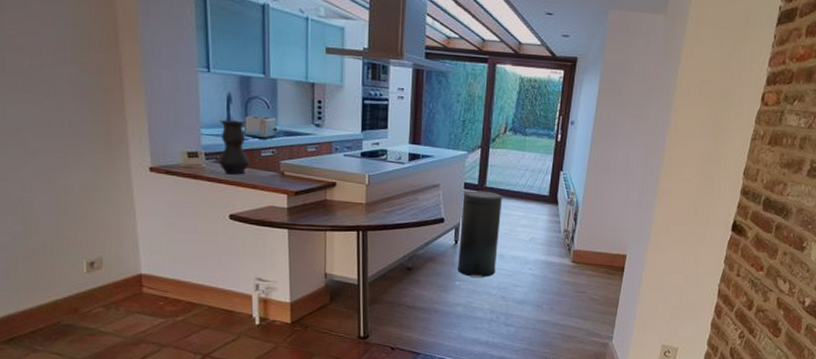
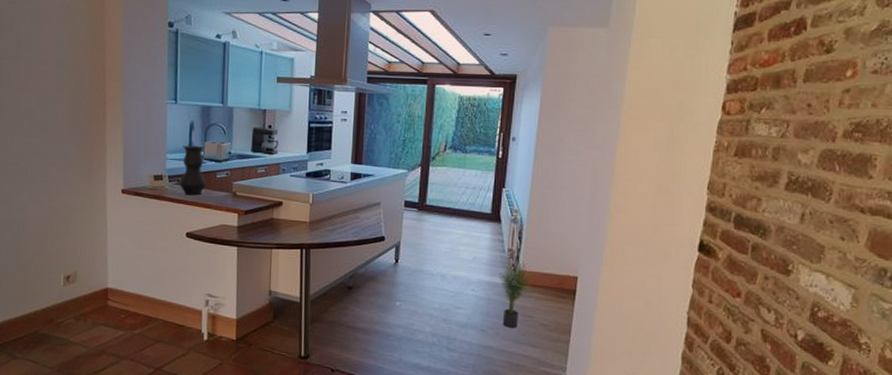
coffee maker: none [299,101,330,132] -> present [251,126,279,154]
pedal bin: present [458,190,502,277] -> none [398,208,443,298]
potted plant: none [554,241,586,303] -> present [499,261,533,328]

